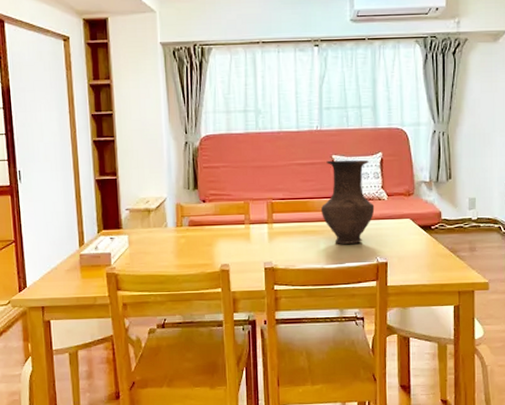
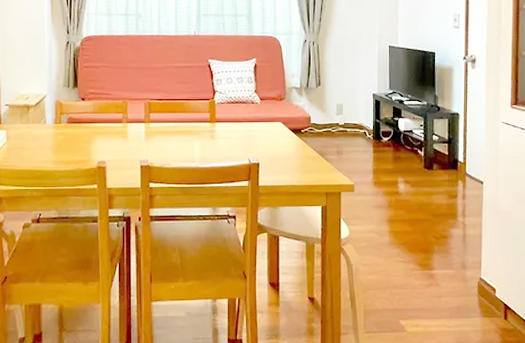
vase: present [320,160,375,244] -> none [196,64,248,145]

